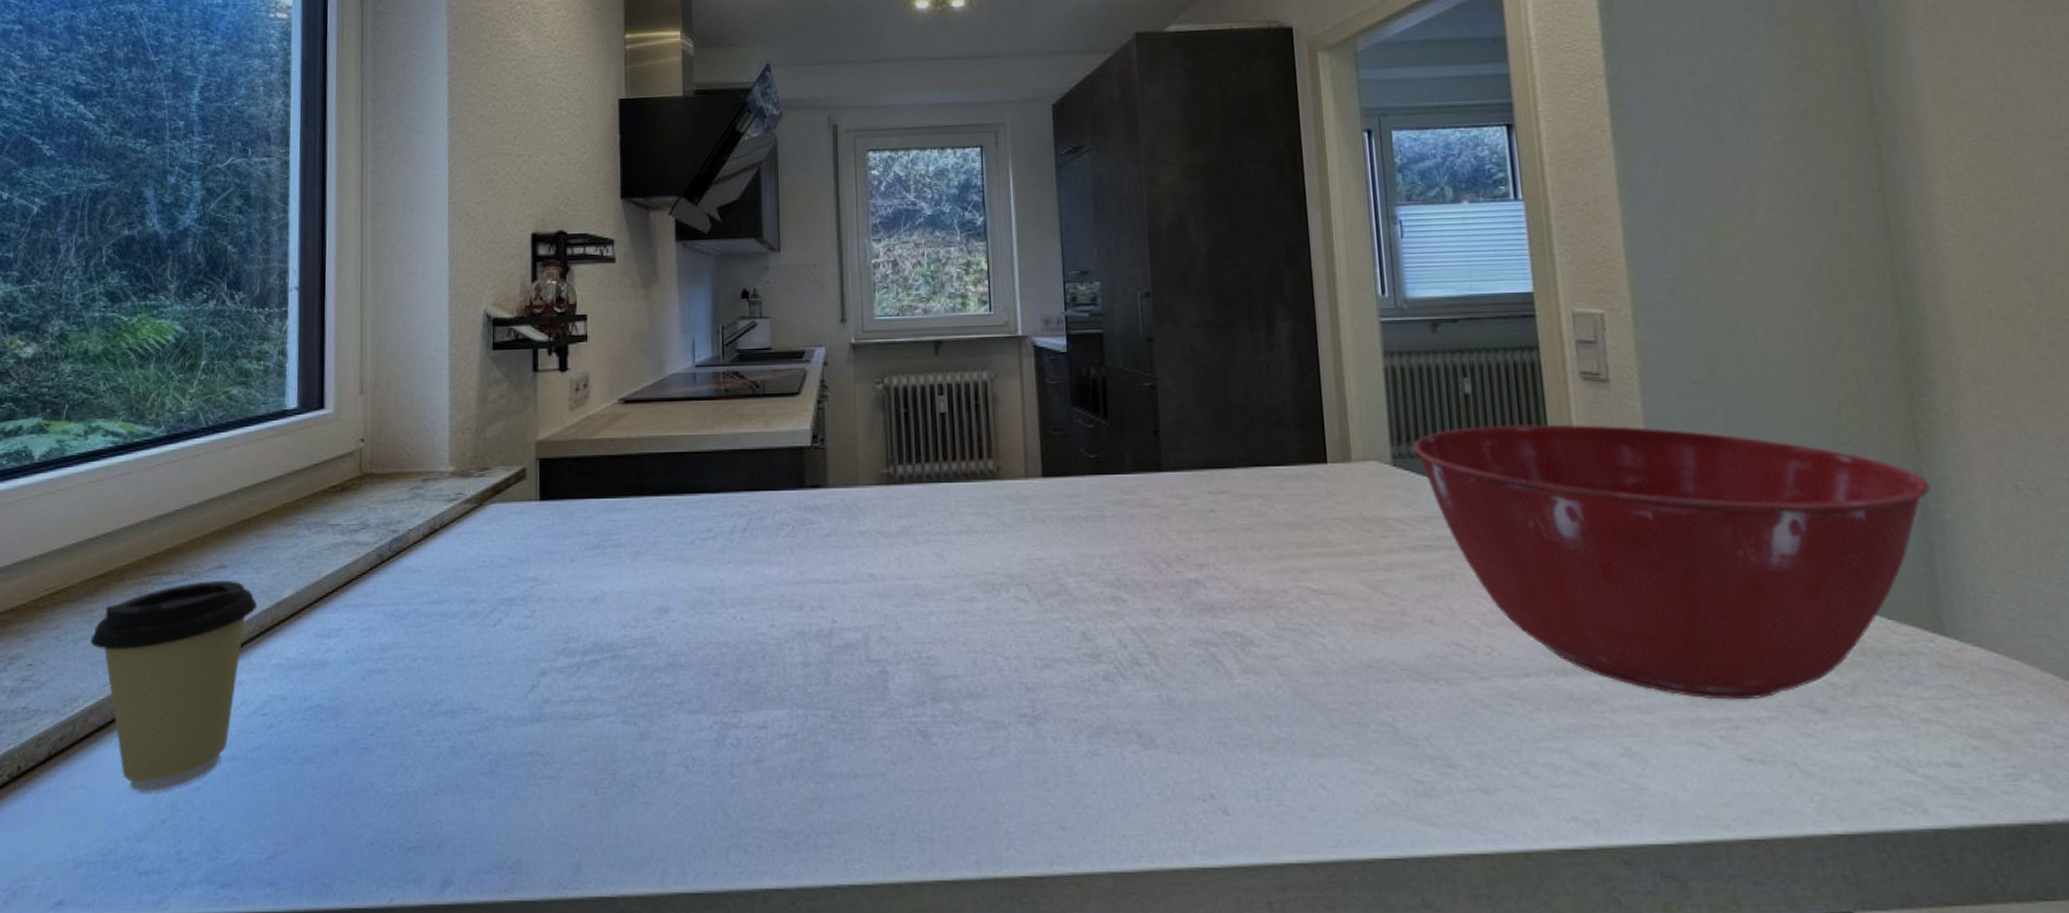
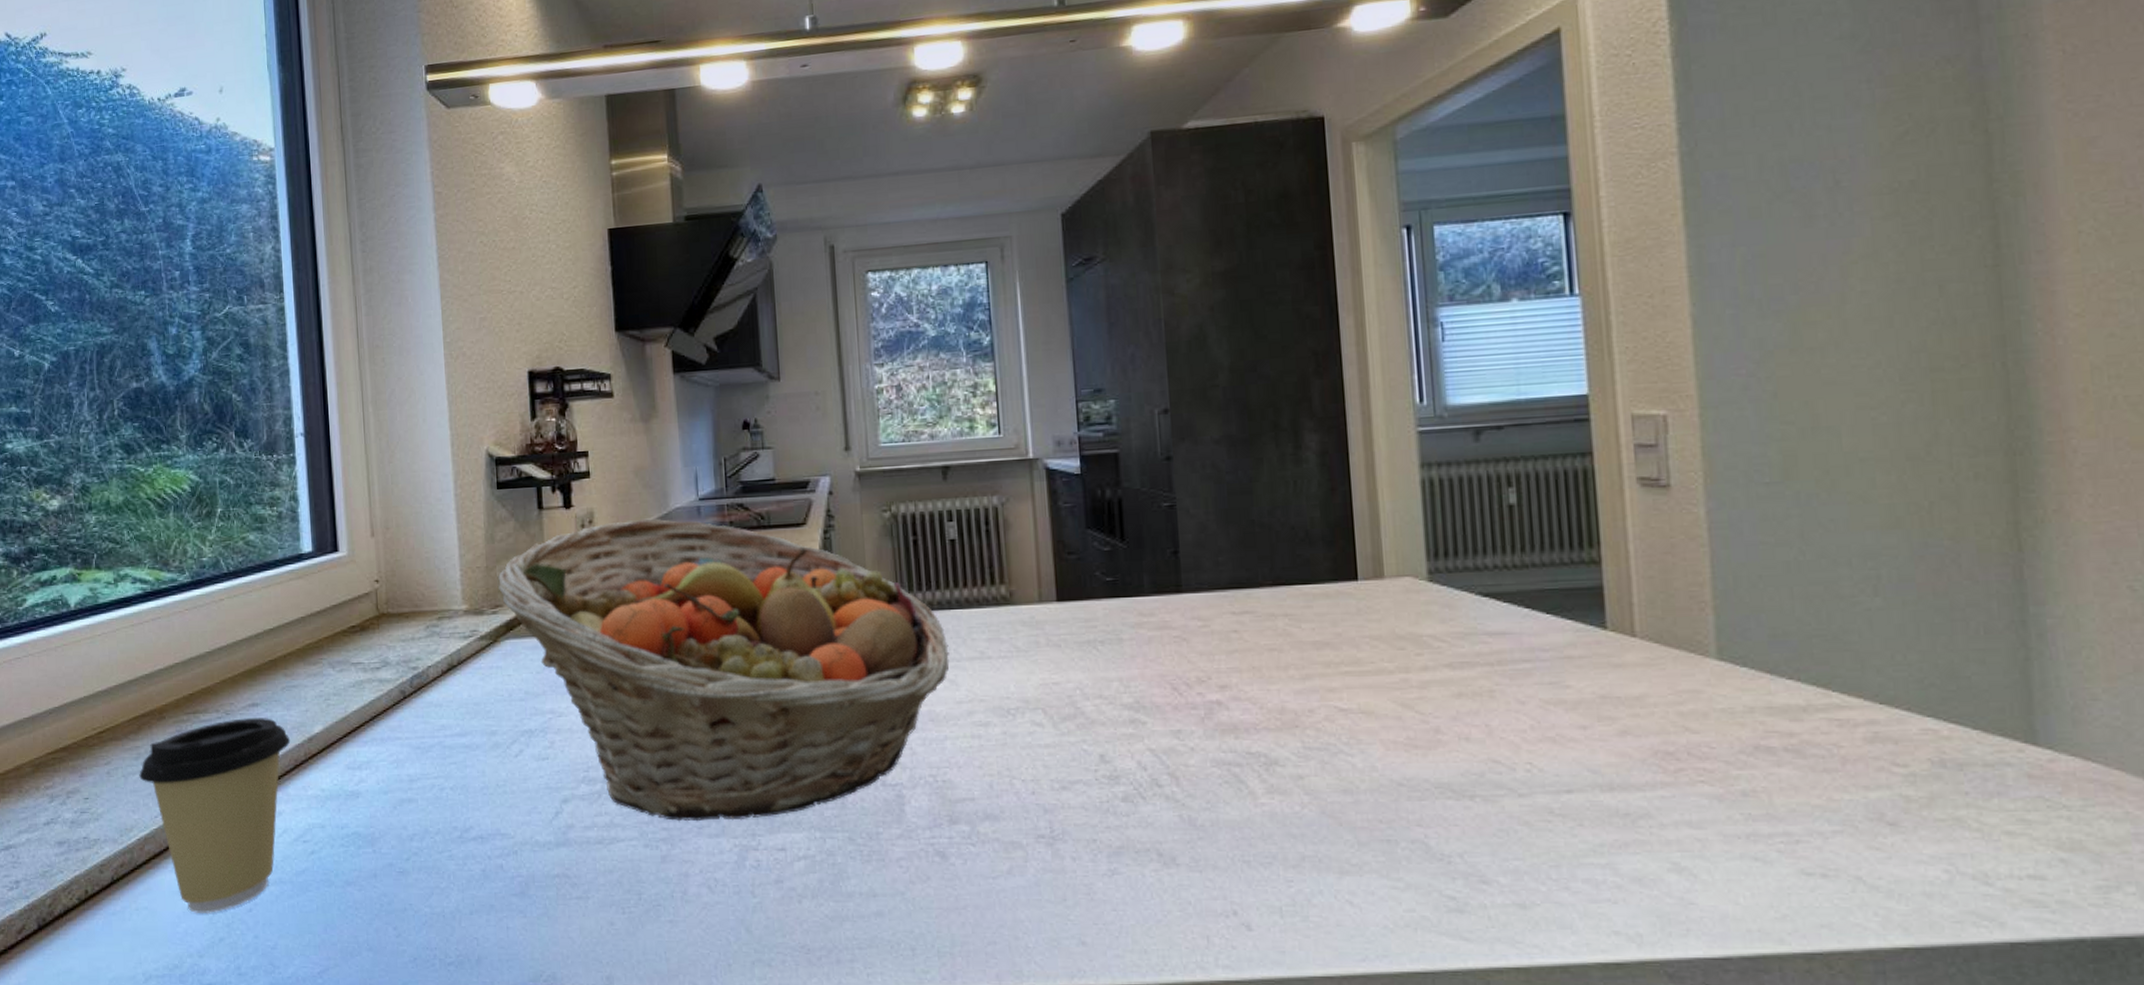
fruit basket: none [488,384,937,697] -> present [498,518,950,822]
mixing bowl: present [1412,423,1931,700] -> none [1450,533,2032,814]

